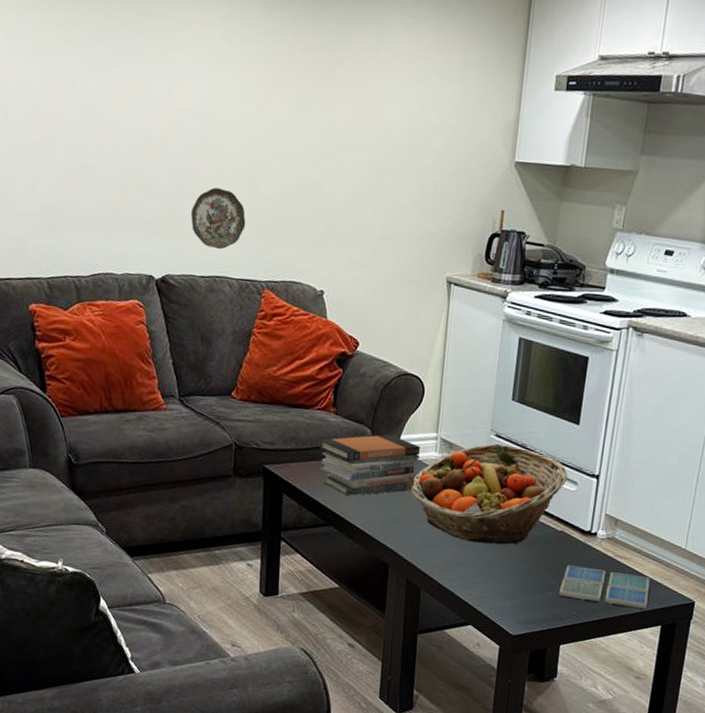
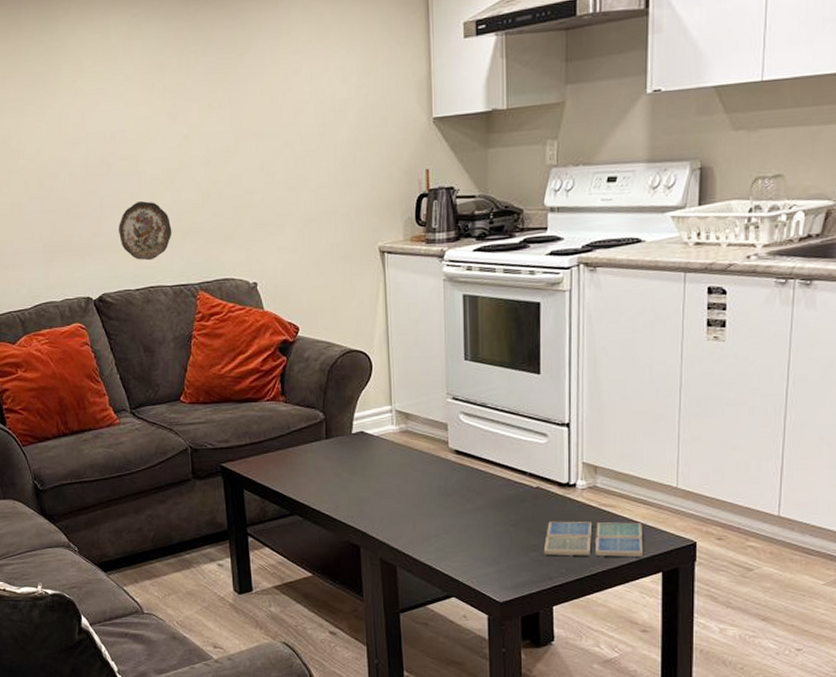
book stack: present [319,434,420,496] -> none [273,414,377,483]
fruit basket: present [410,443,568,545] -> none [371,406,536,511]

